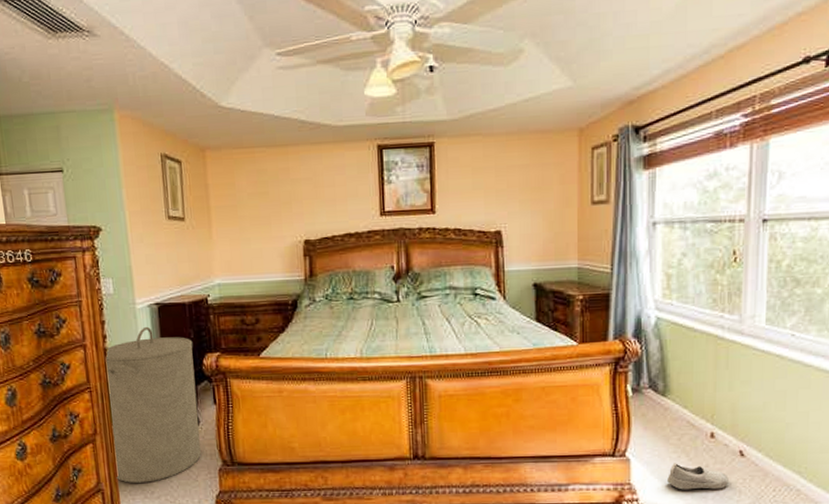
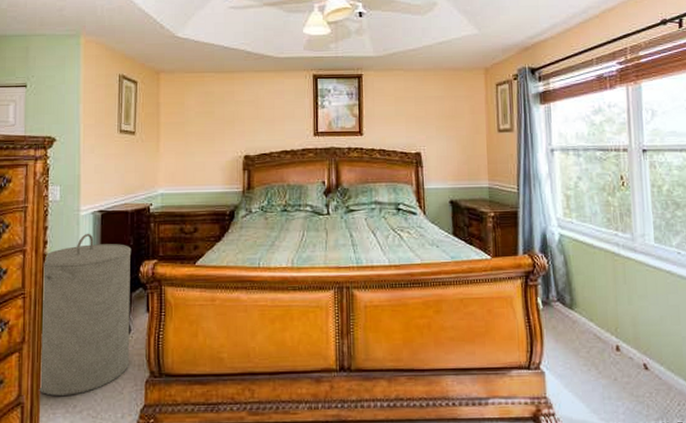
shoe: present [667,463,729,490] -> none [580,376,637,404]

